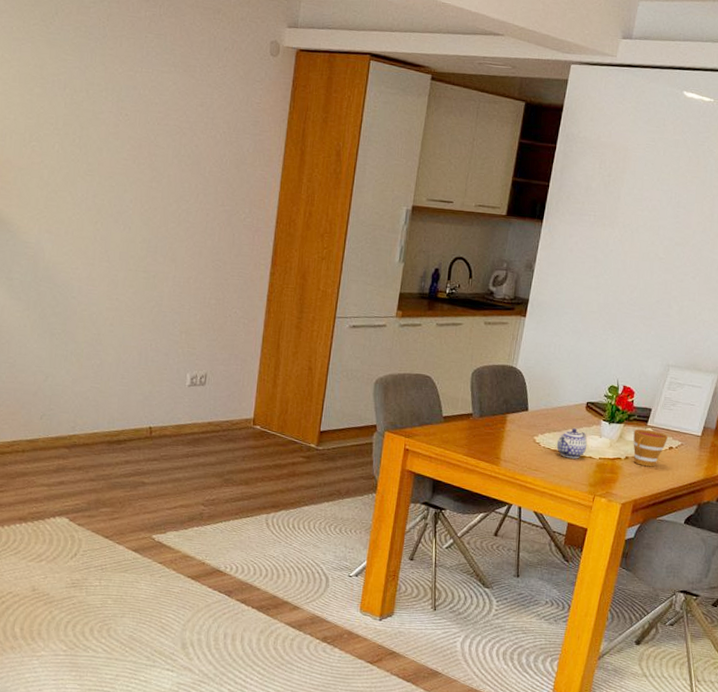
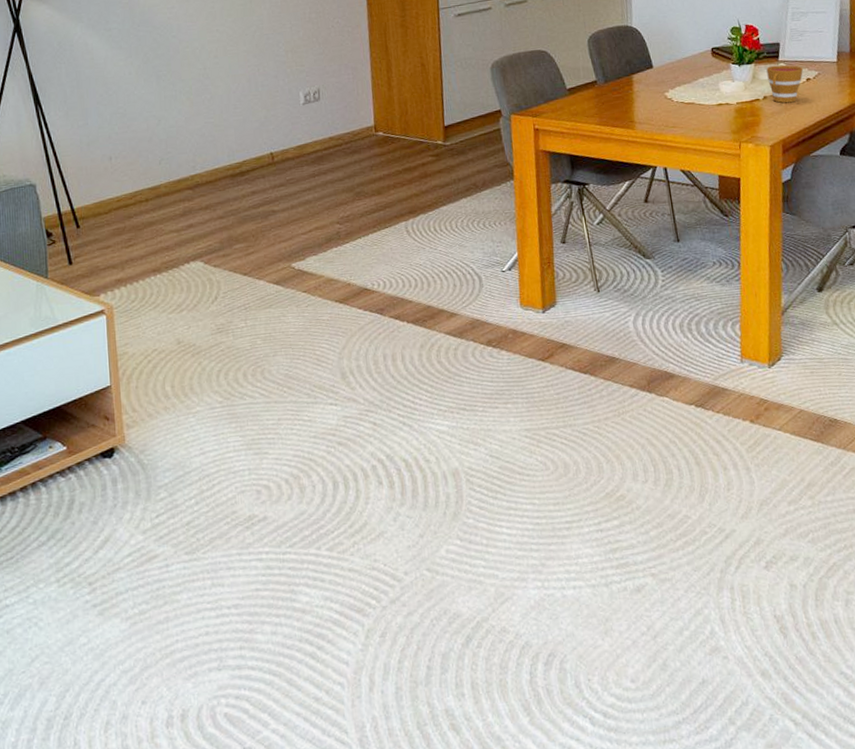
teapot: present [556,428,588,459] -> none [689,77,722,109]

